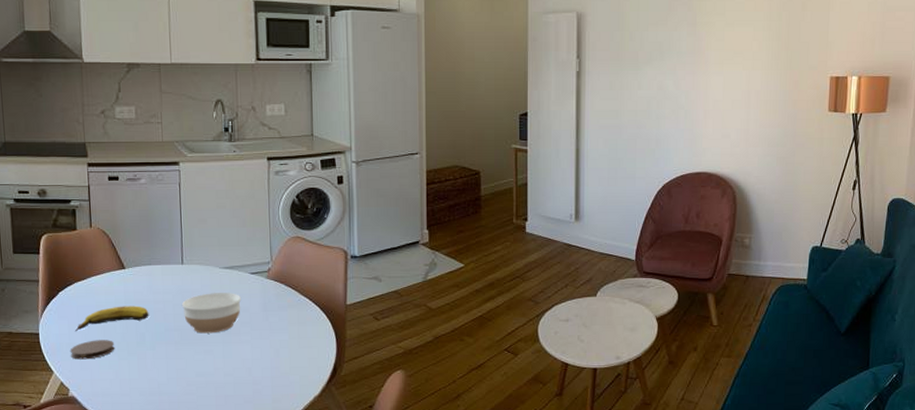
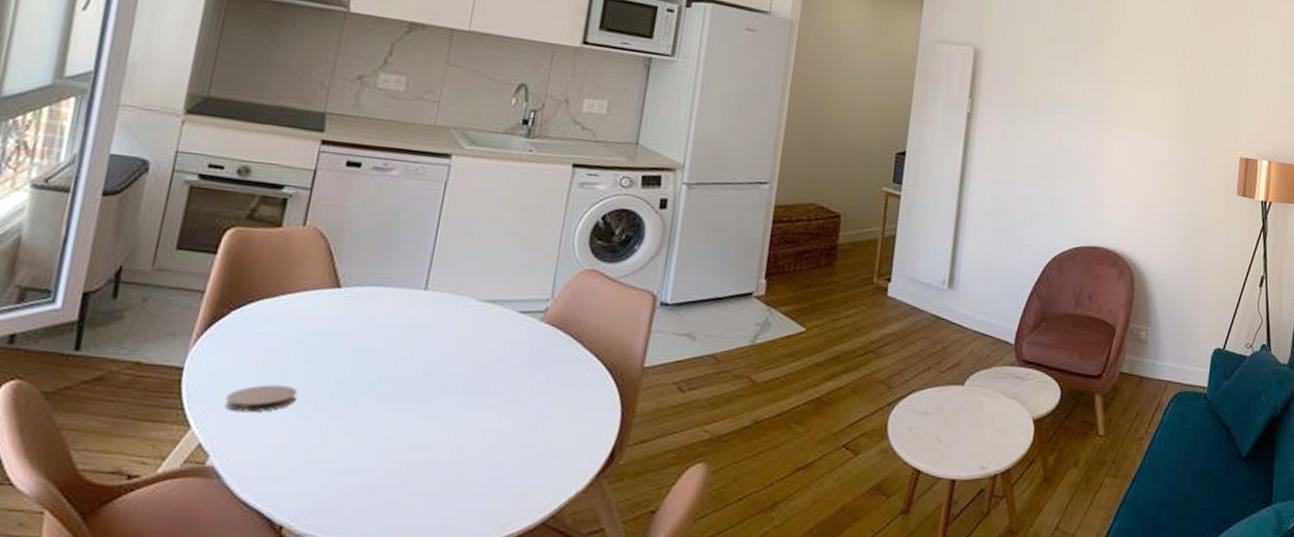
banana: present [75,306,149,332] -> none [242,339,361,371]
bowl: present [182,293,242,334] -> none [411,333,500,391]

